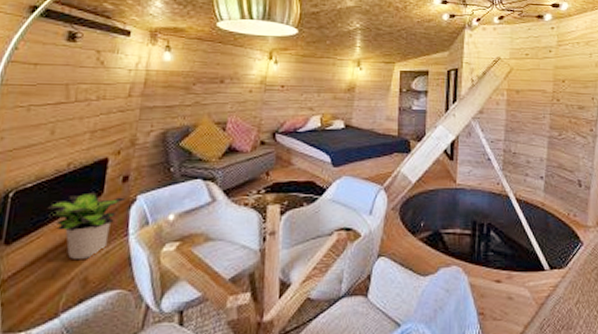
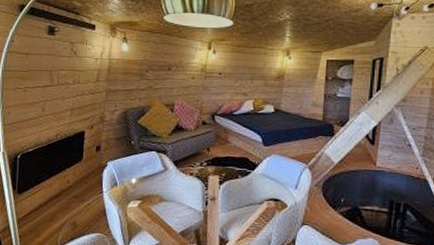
potted plant: present [46,192,127,259] -> none [44,158,100,208]

